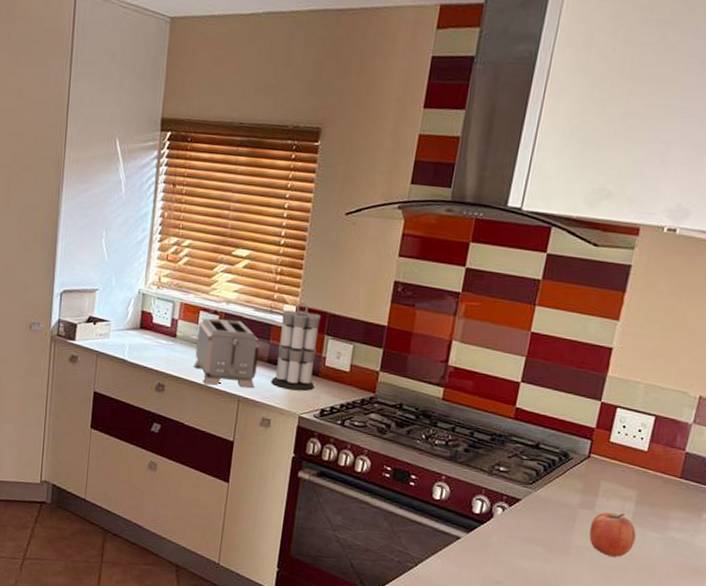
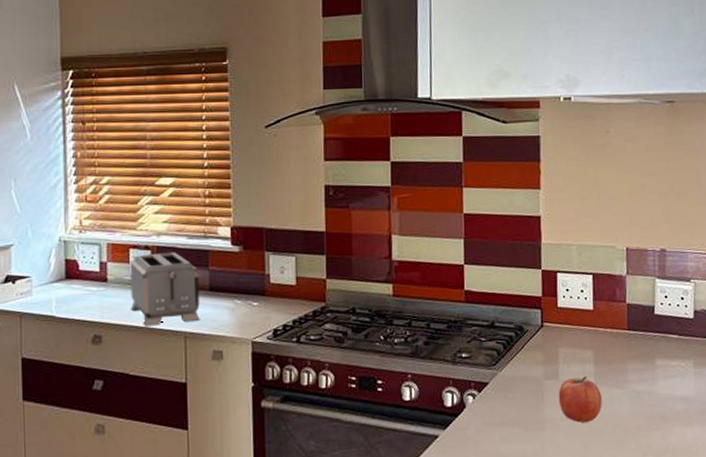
spice rack: present [271,302,321,392] -> none [217,222,263,316]

